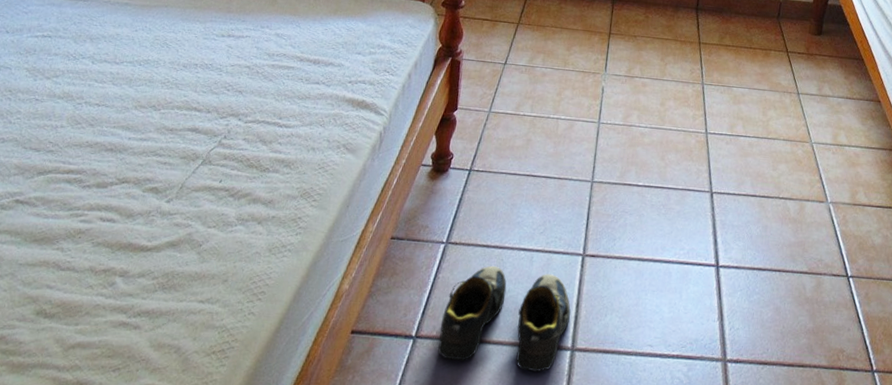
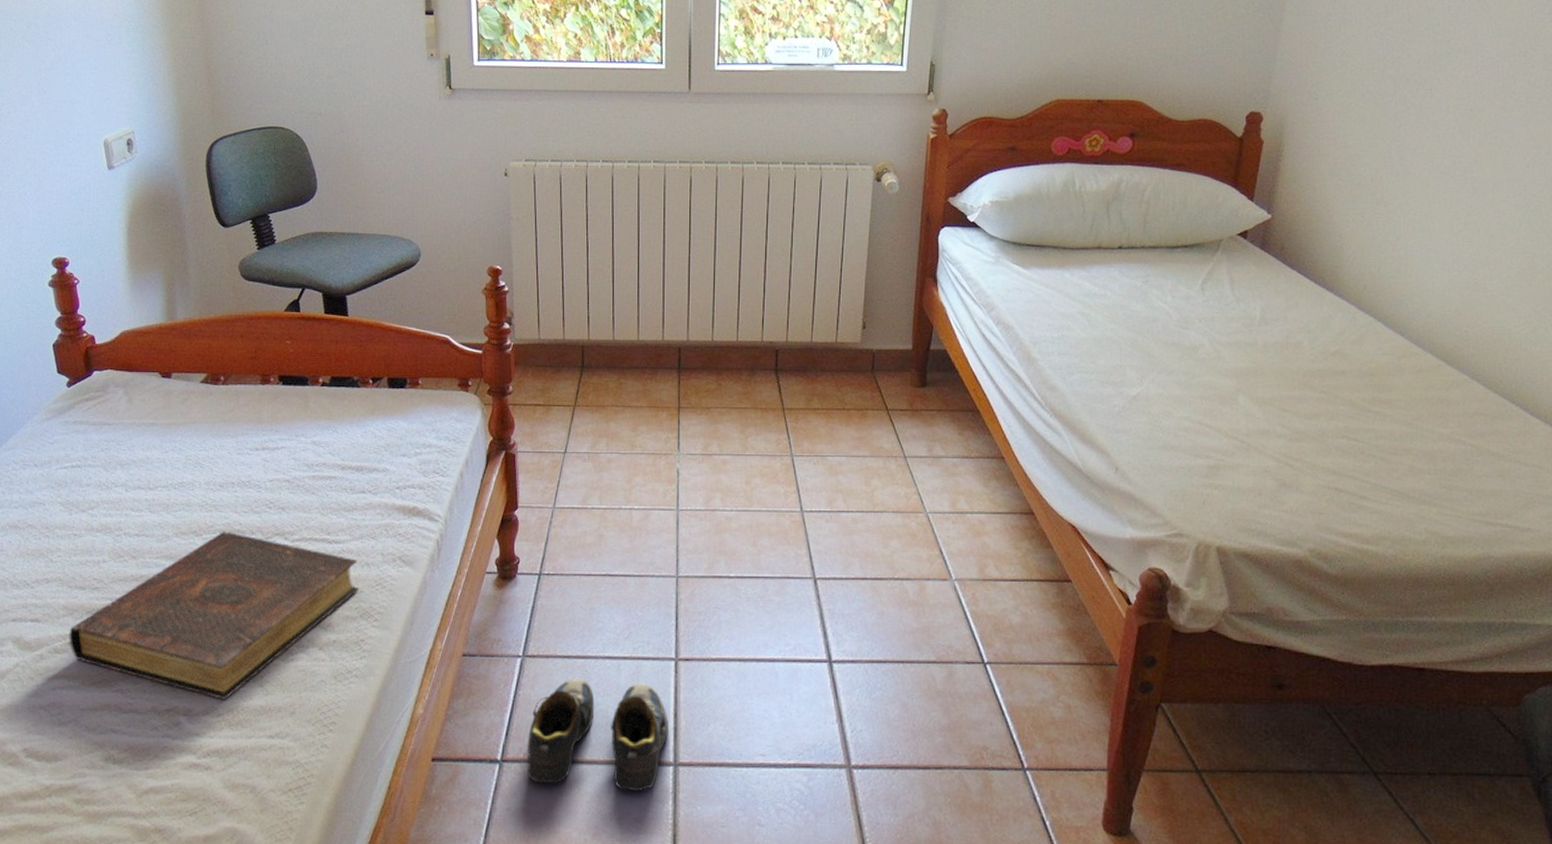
book: none [16,107,304,265] -> present [68,531,360,701]

